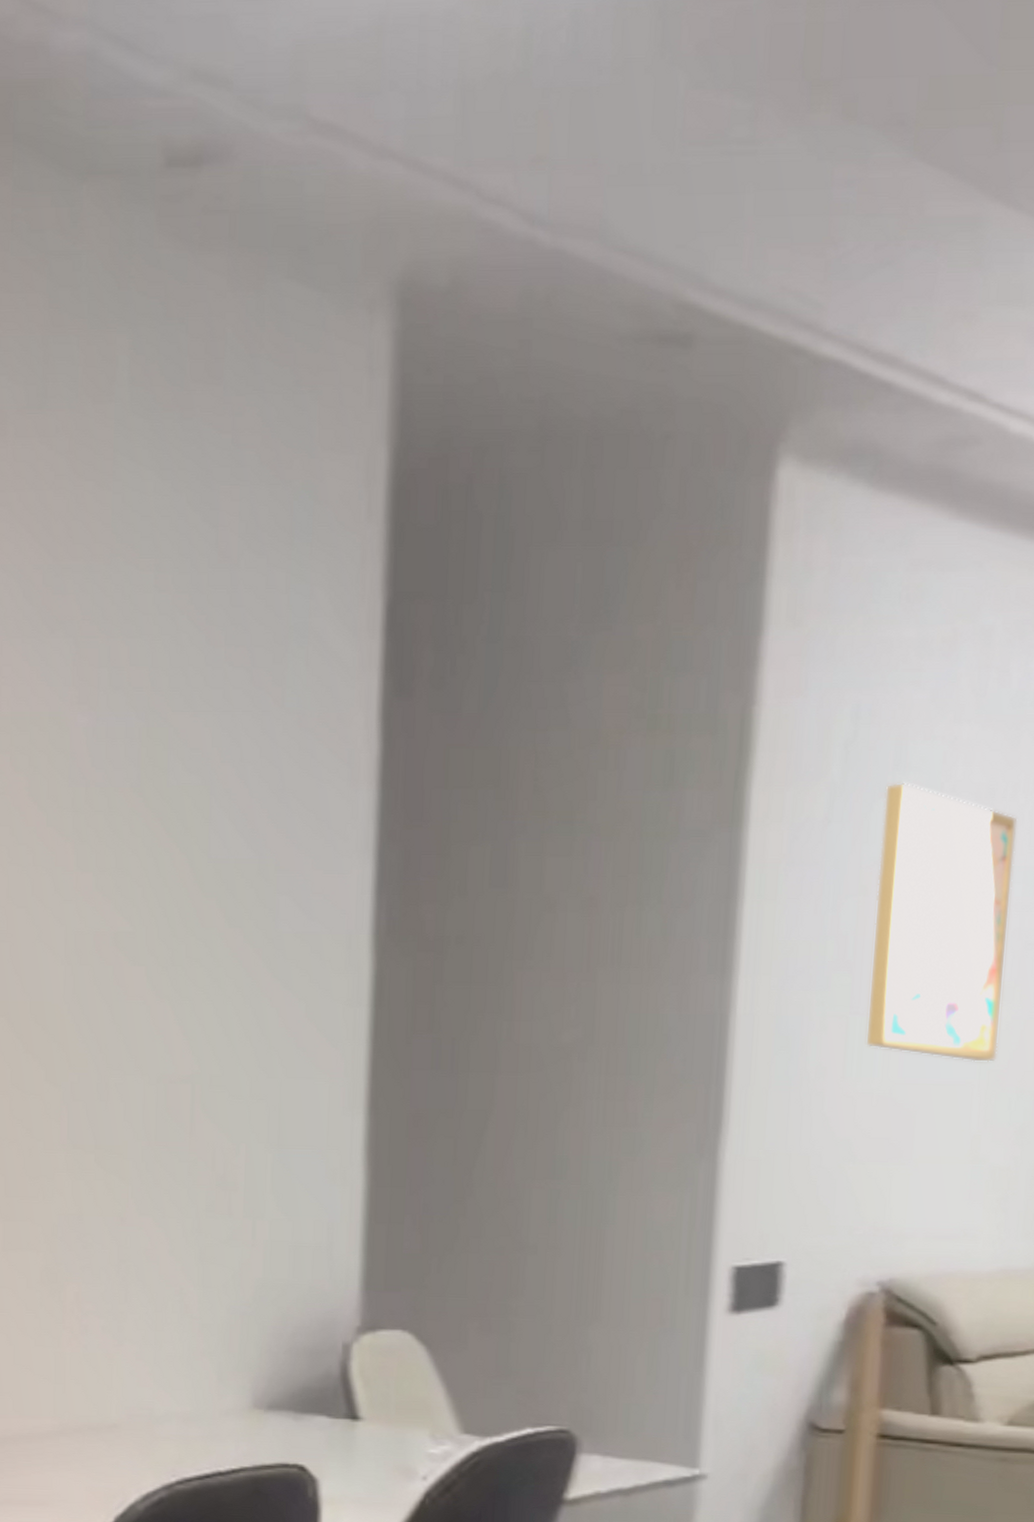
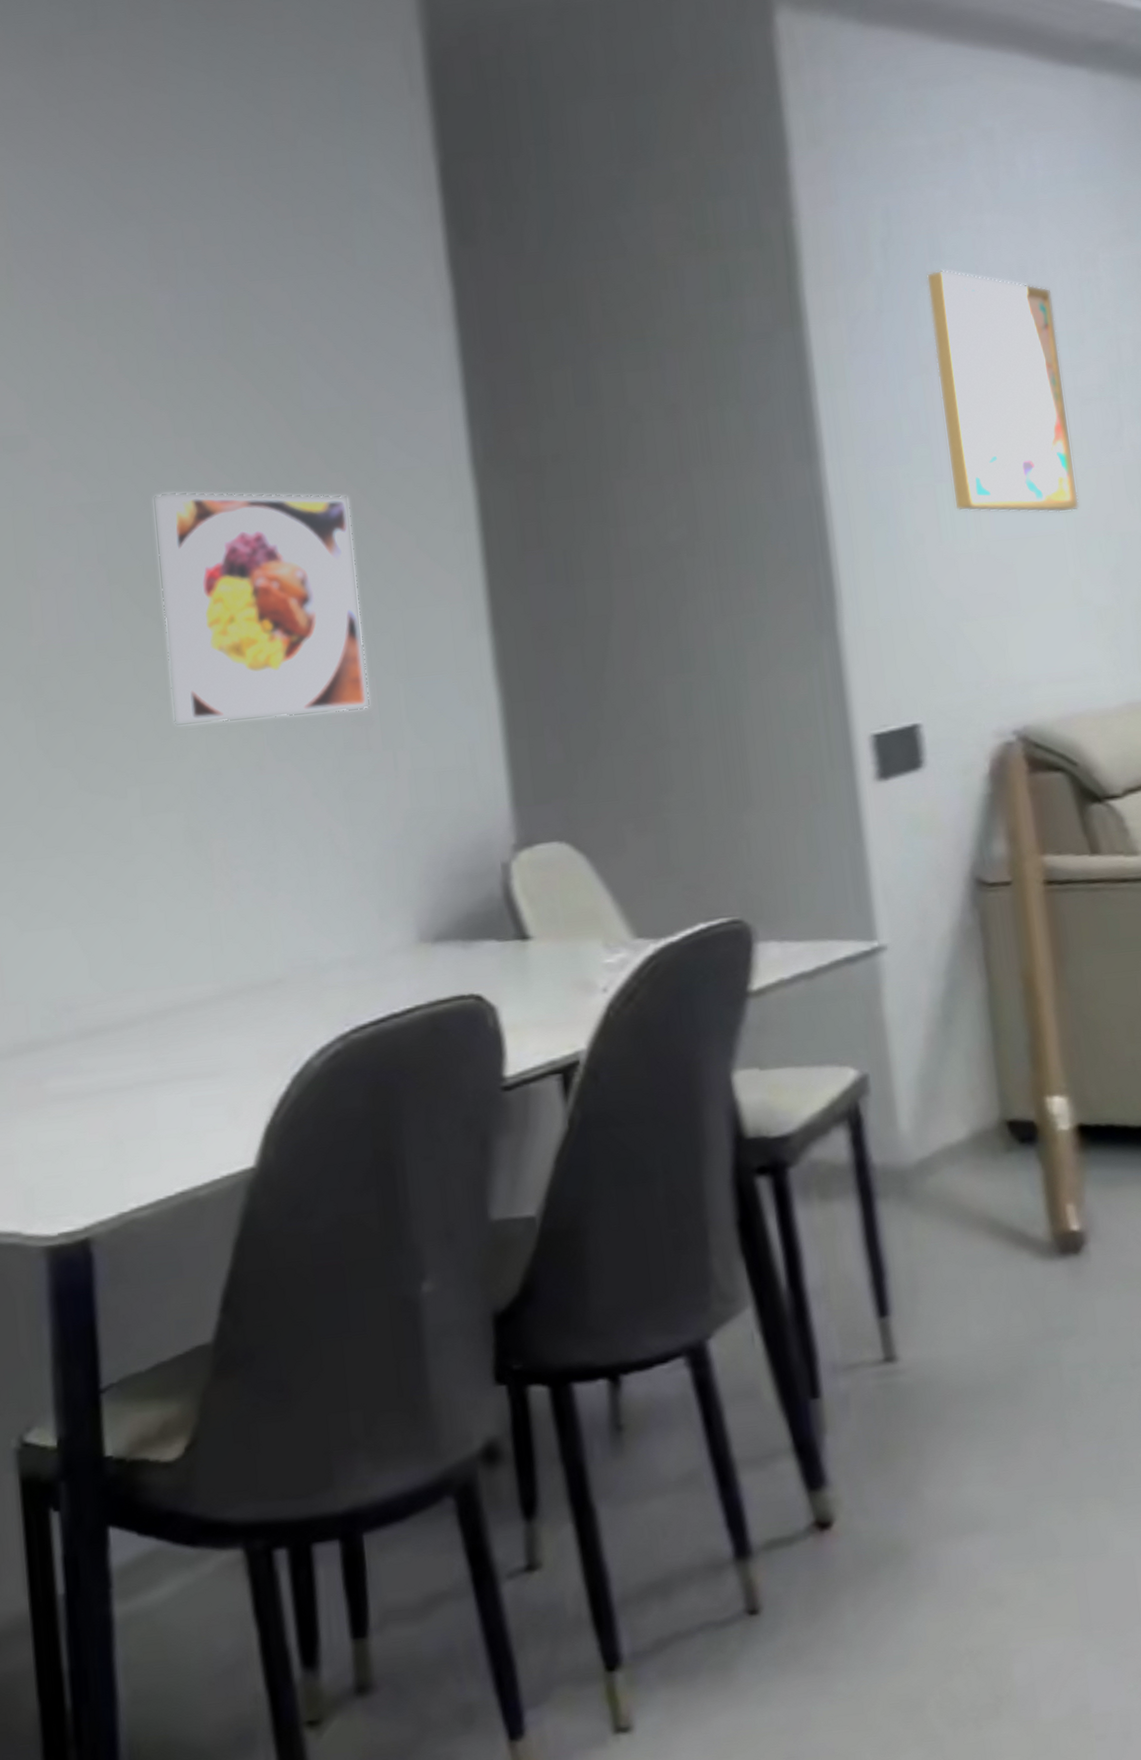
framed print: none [43,928,244,1176] -> present [153,491,371,726]

